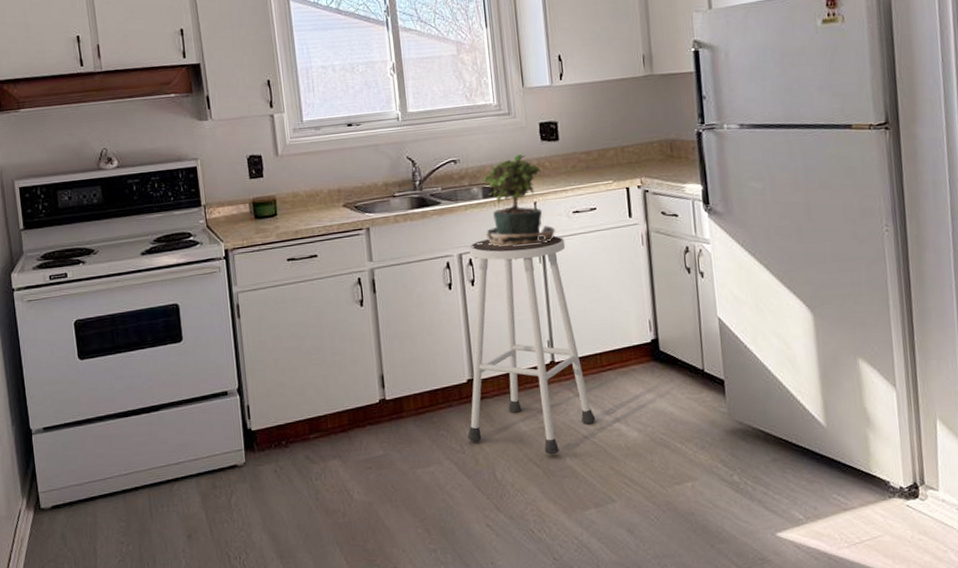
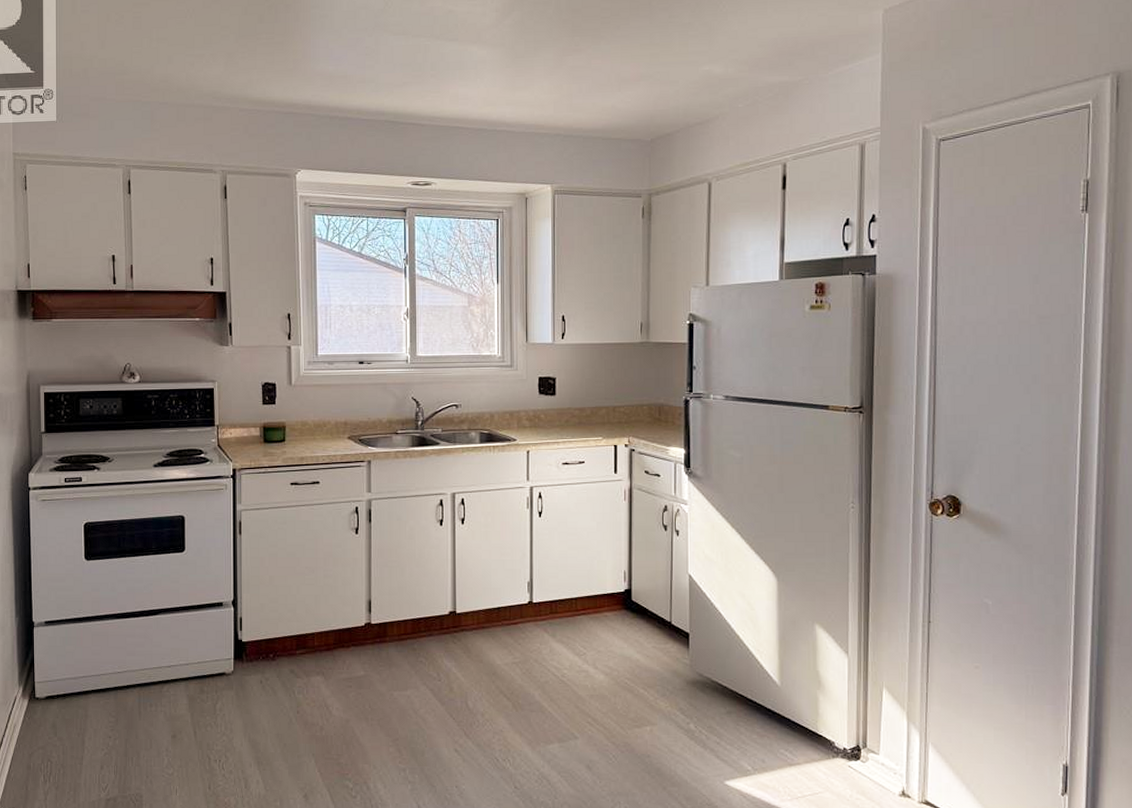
potted plant: present [465,153,556,248] -> none [459,404,545,490]
stool: present [467,235,596,455] -> none [445,481,566,689]

